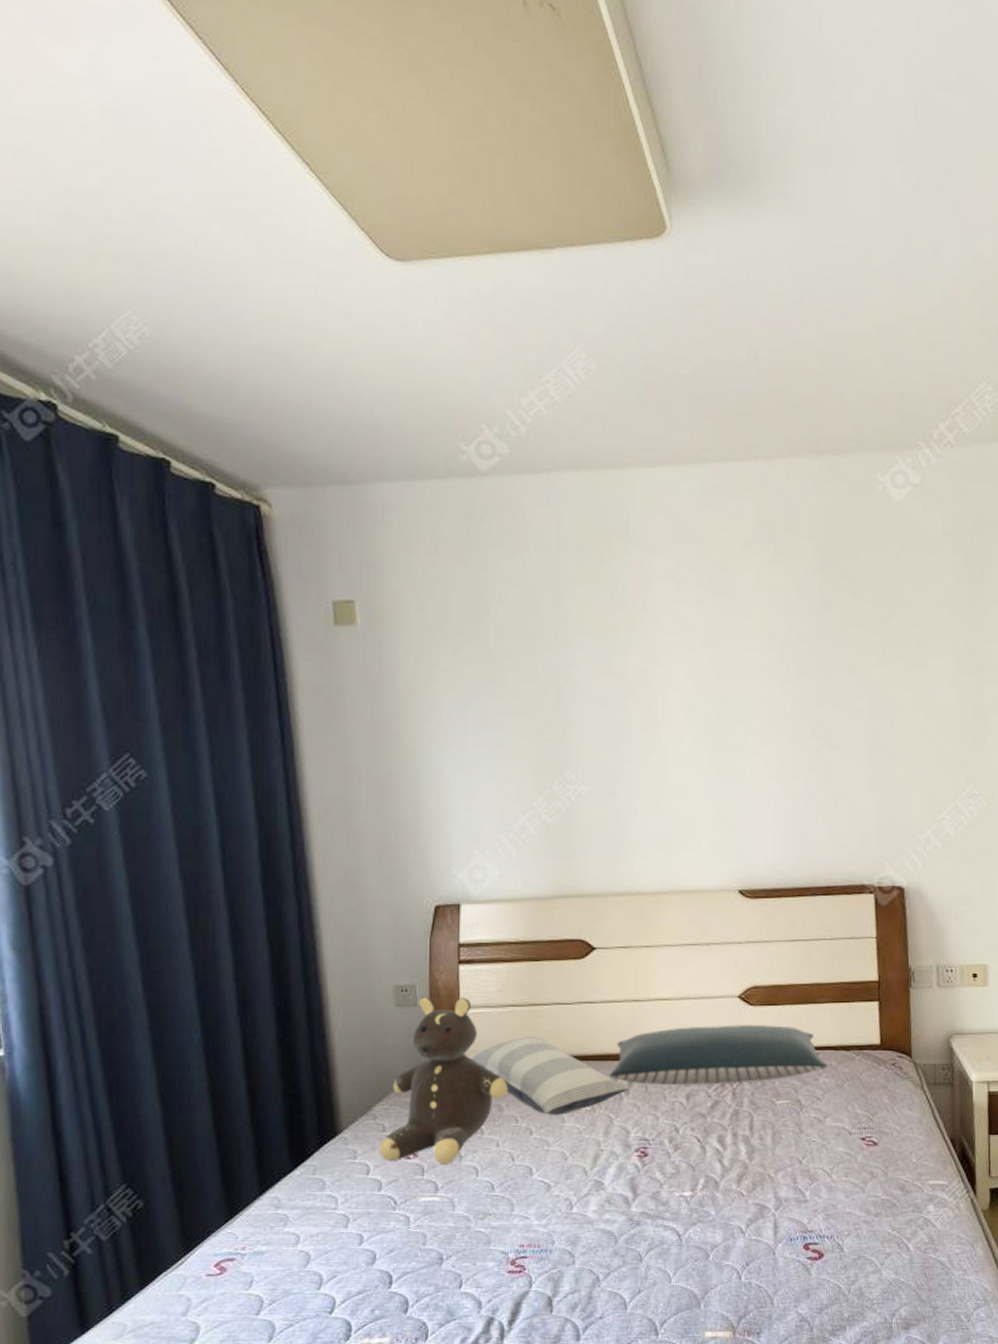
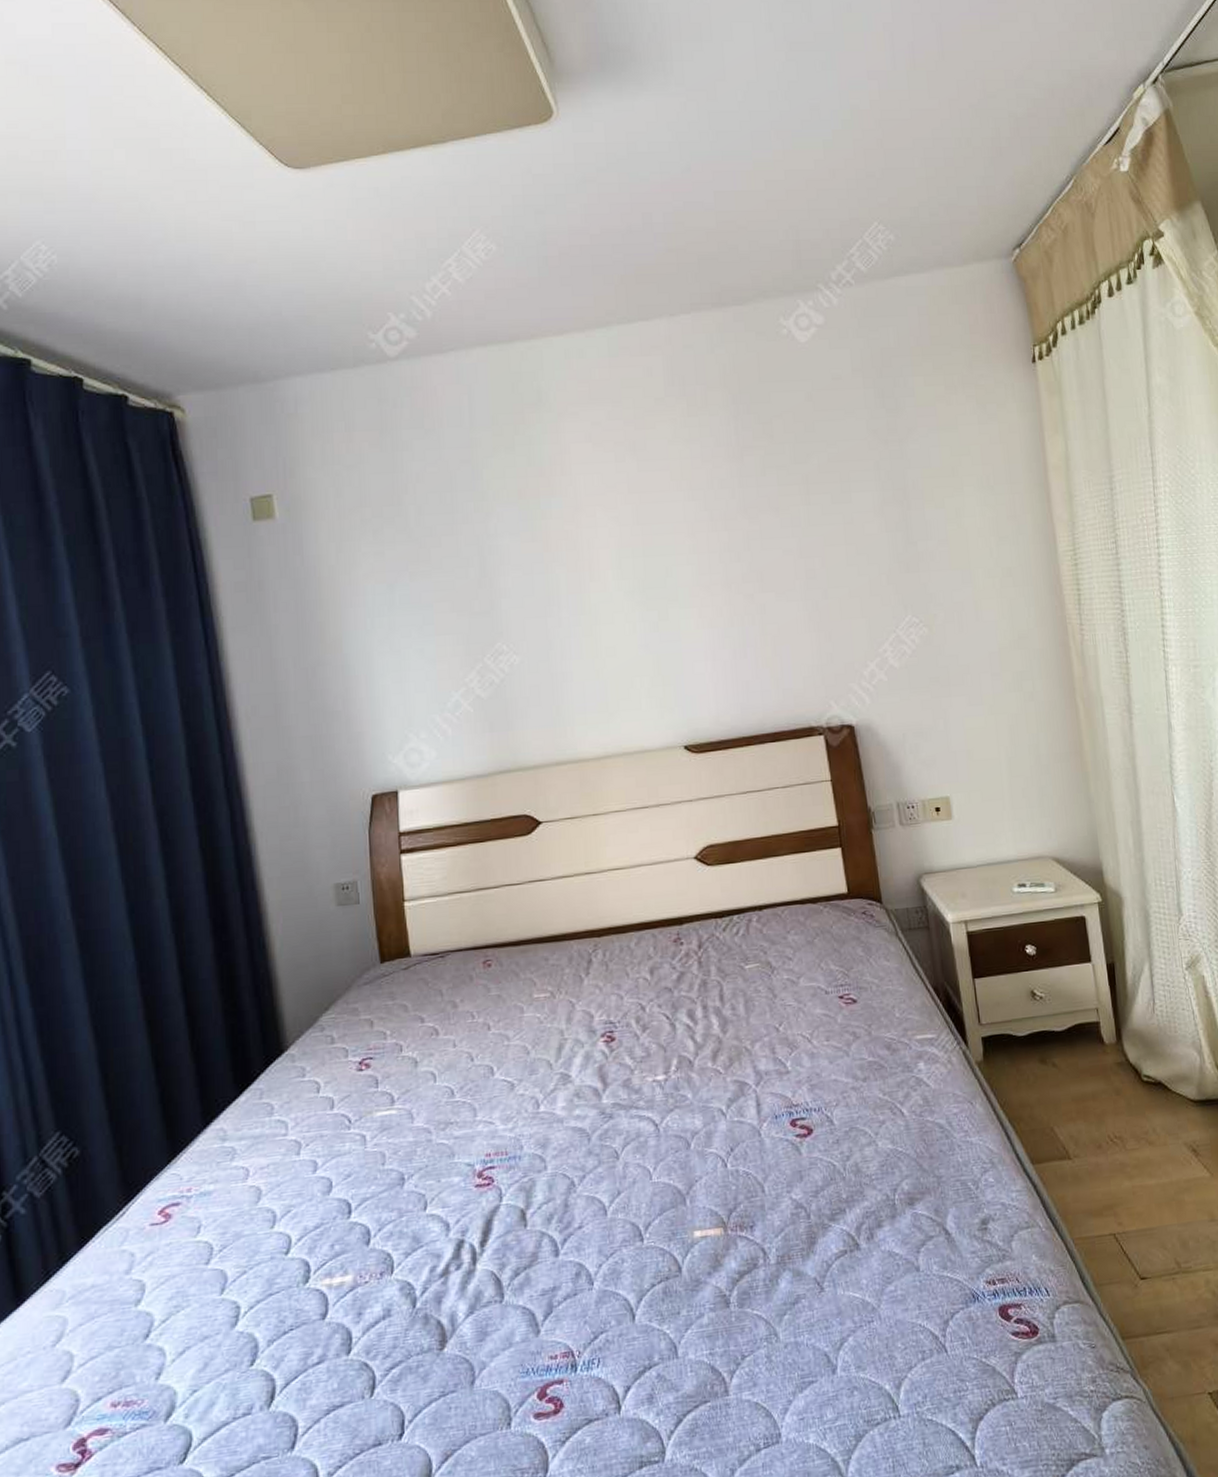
teddy bear: present [379,996,508,1164] -> none [329,889,461,1076]
pillow: present [467,1036,630,1116] -> none [415,923,589,1007]
pillow: present [610,1025,828,1085] -> none [567,884,796,963]

